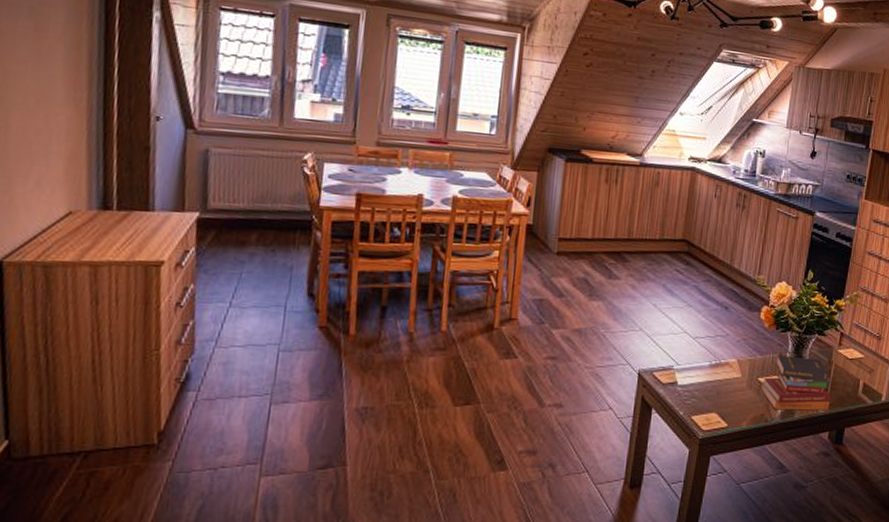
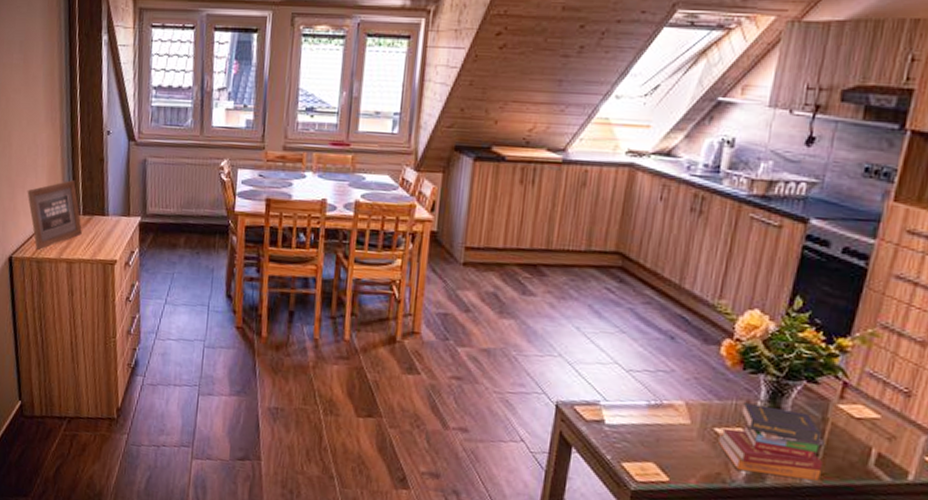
picture frame: none [31,170,115,252] -> present [27,180,82,250]

